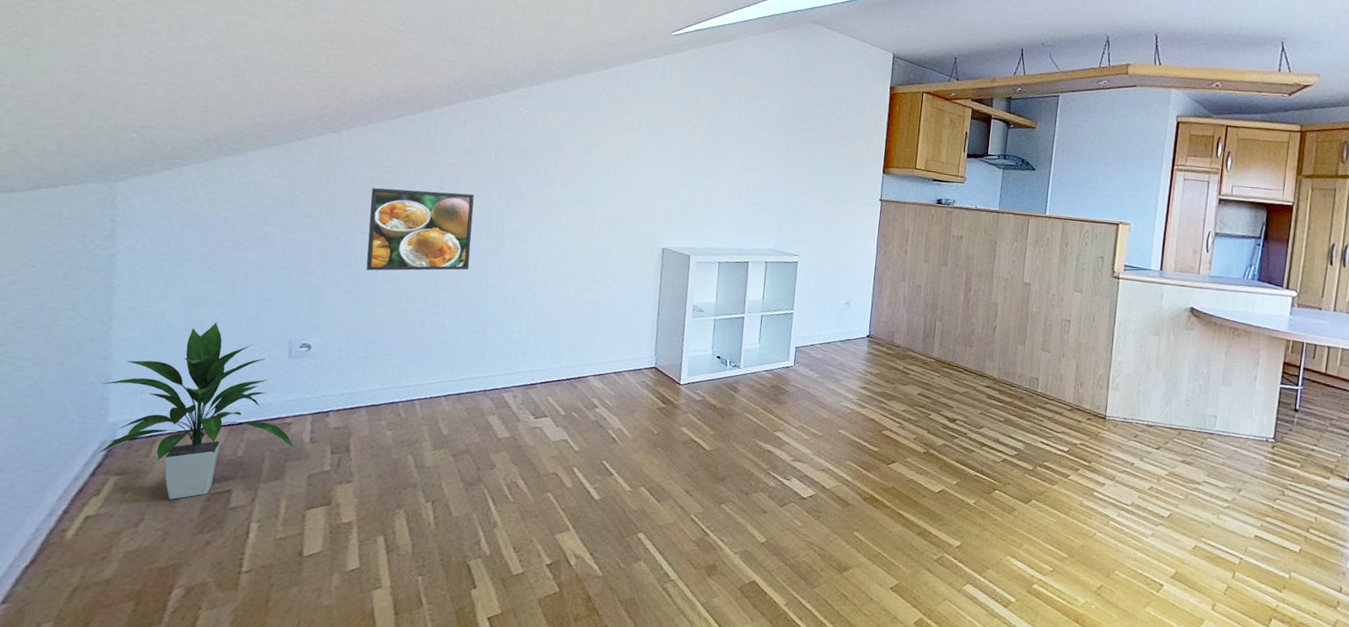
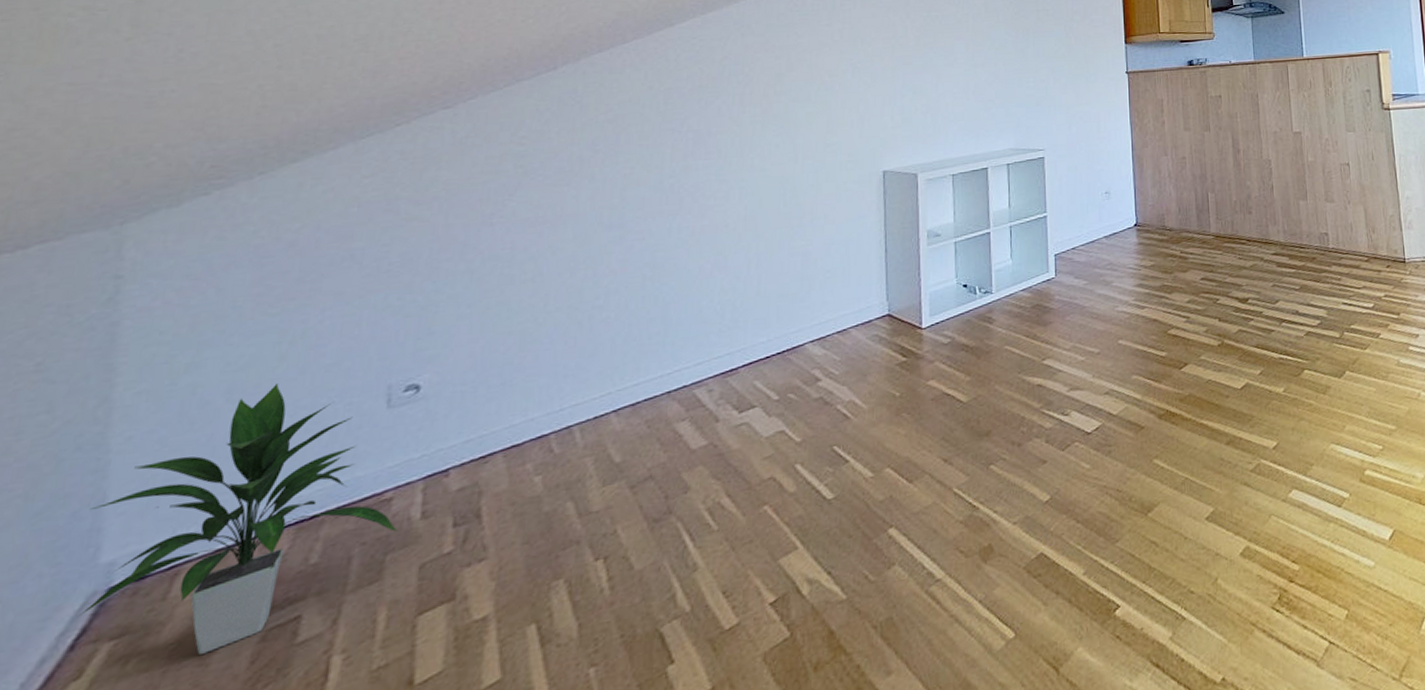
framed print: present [366,188,474,271] -> none [496,151,640,271]

